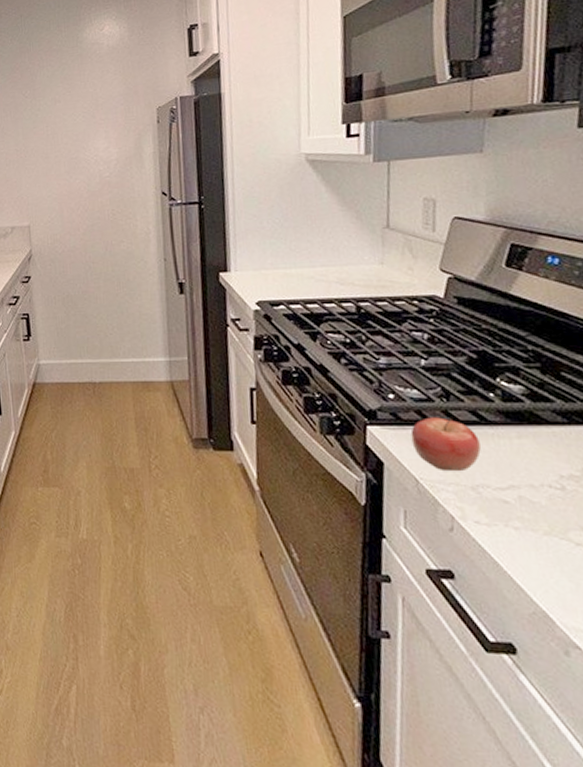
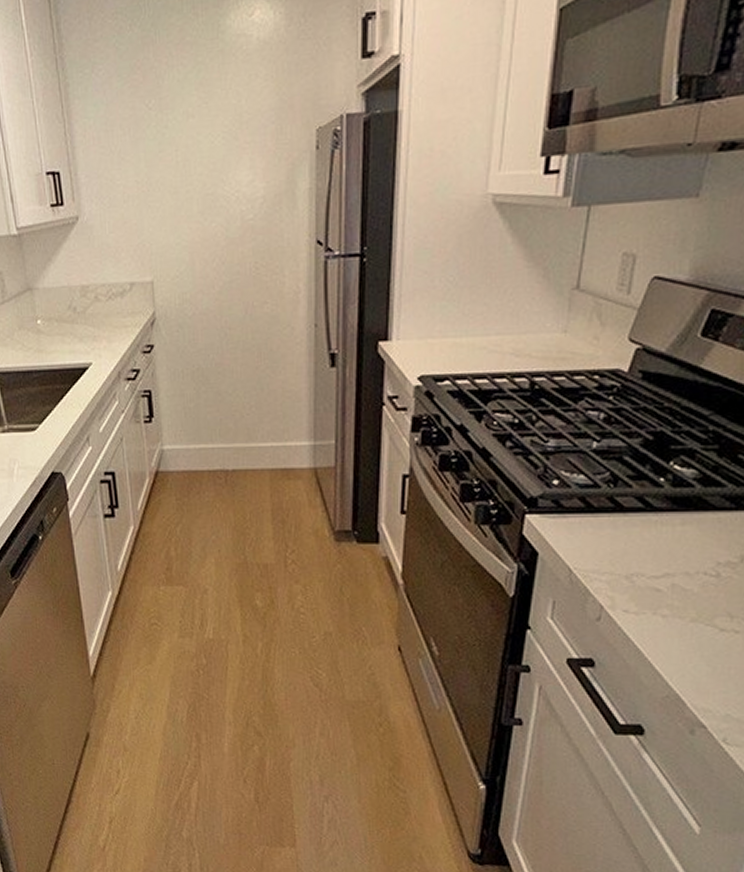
fruit: present [410,417,481,470] -> none [571,504,641,559]

